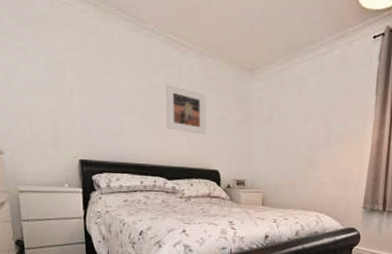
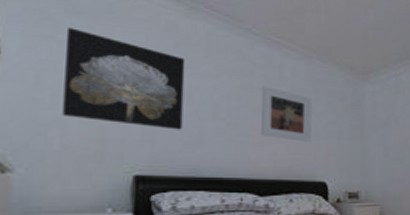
wall art: none [19,35,109,123] -> present [62,27,186,130]

